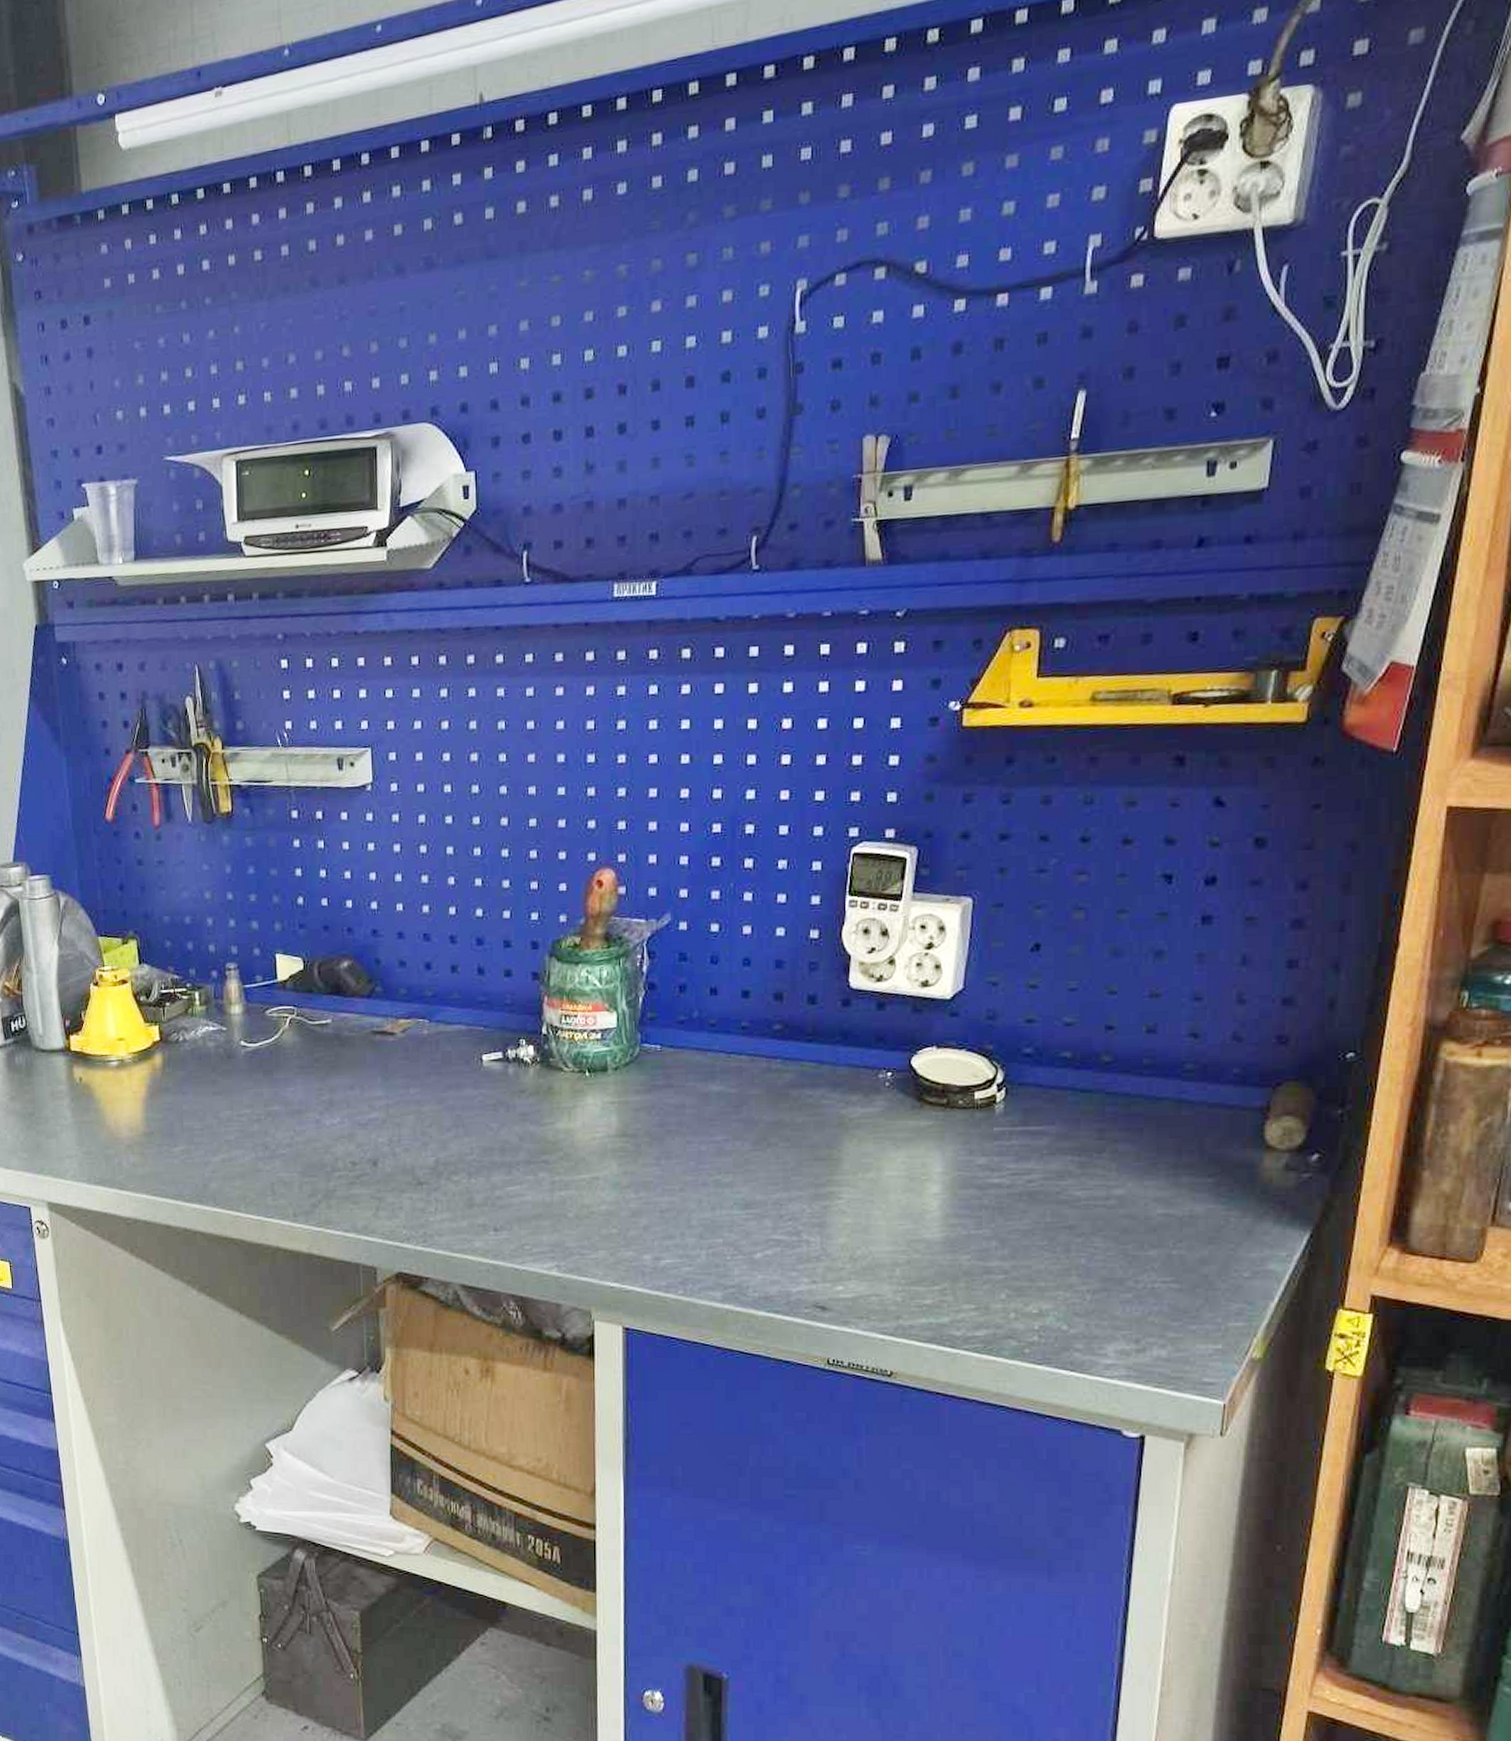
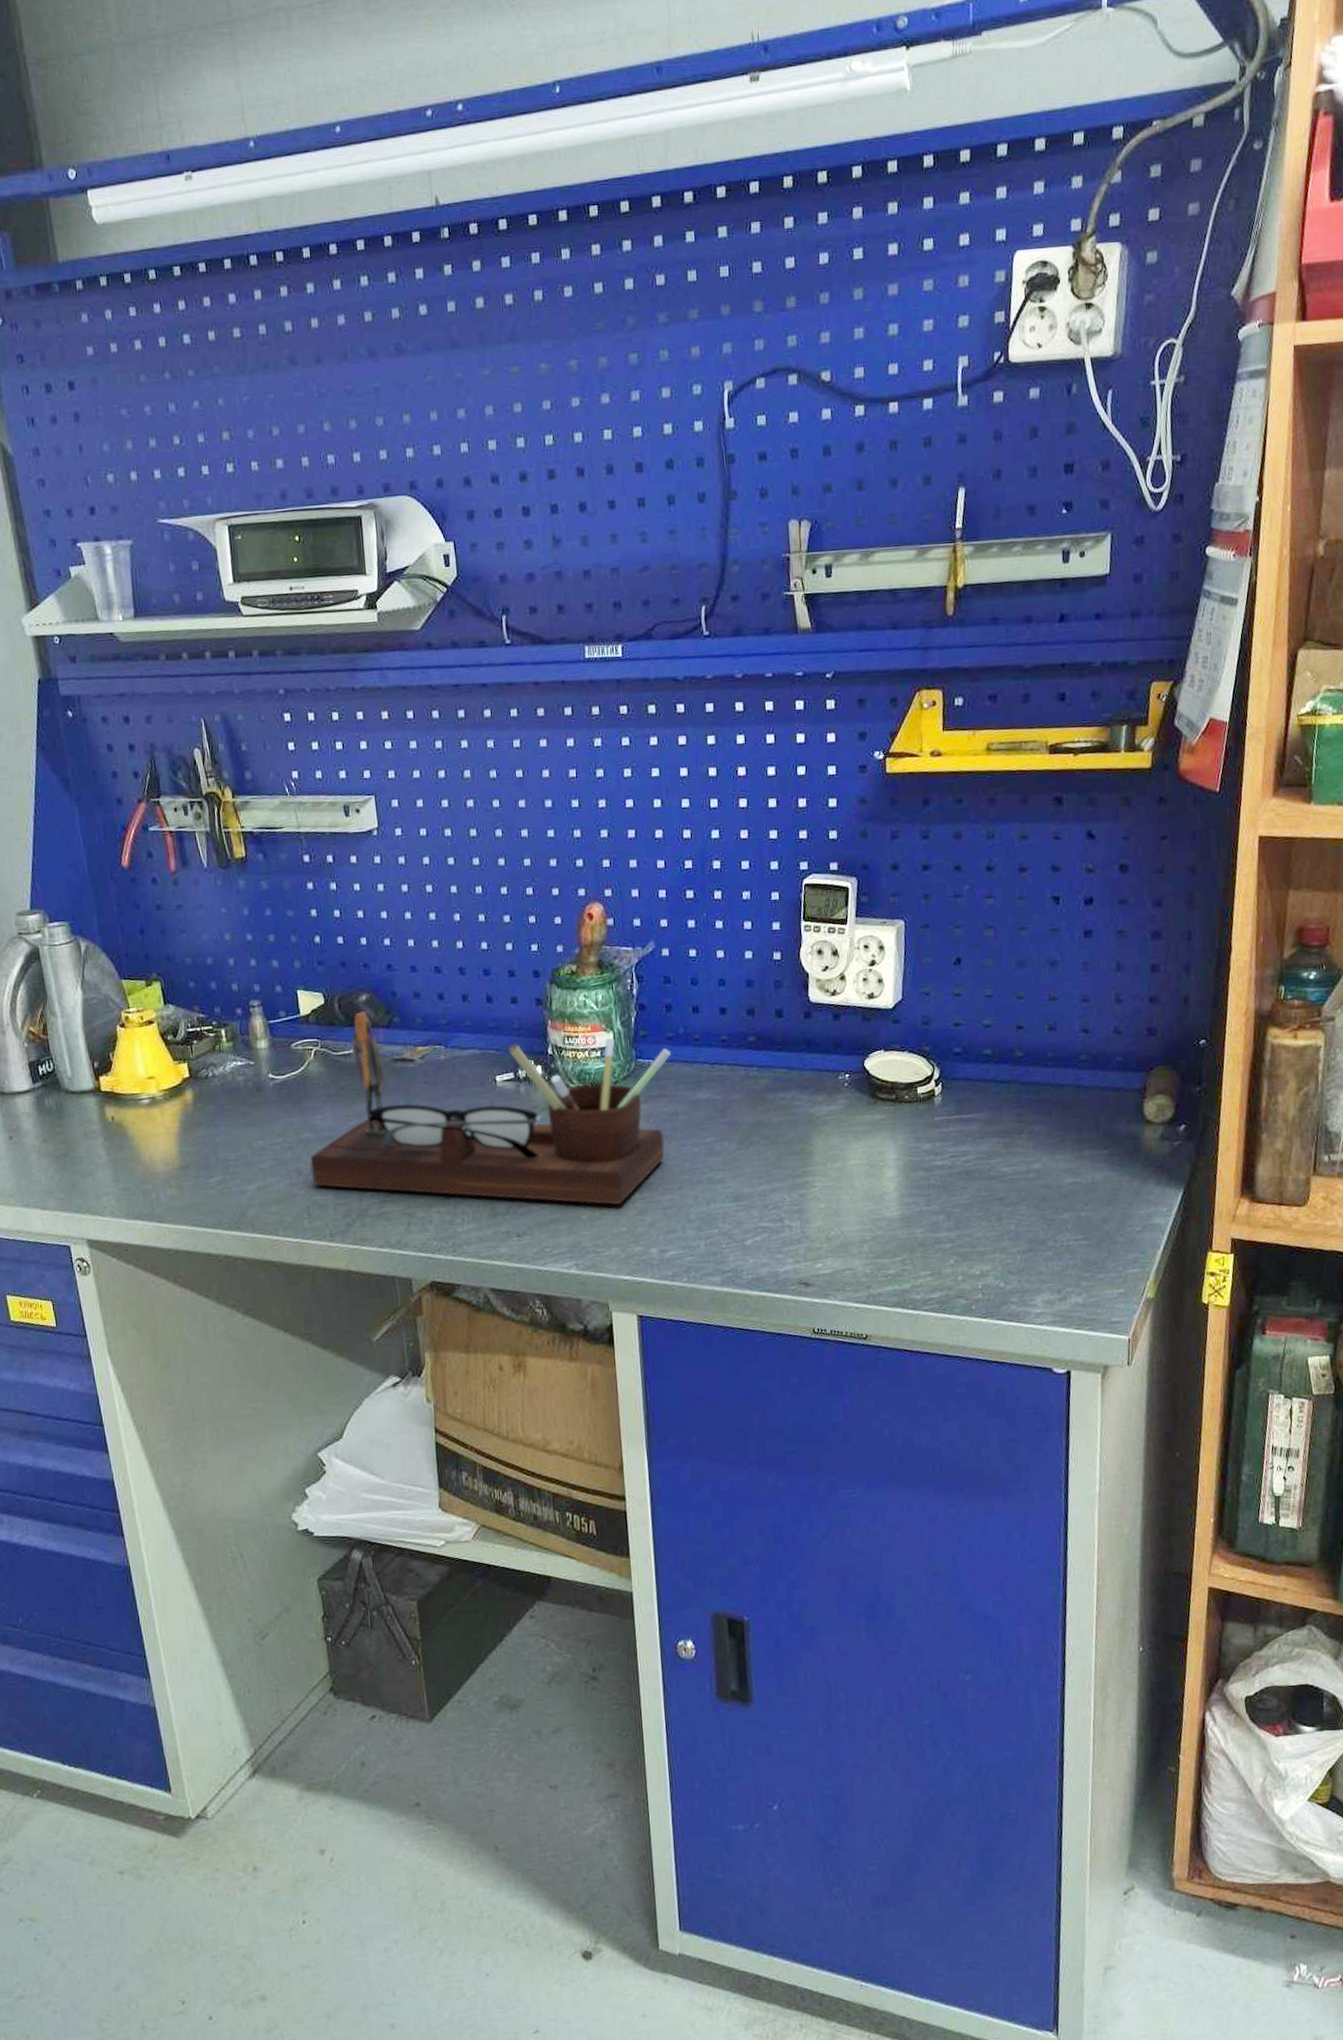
desk organizer: none [278,979,682,1203] -> present [310,1011,671,1205]

